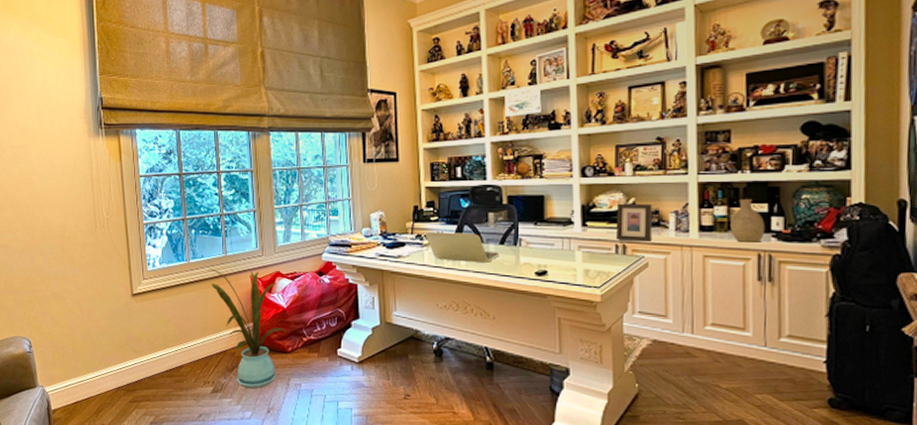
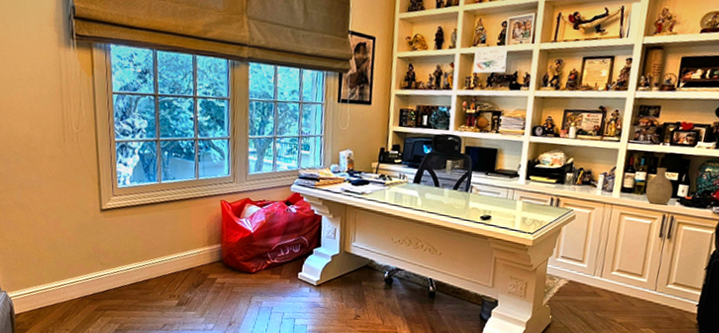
house plant: present [209,269,286,389] -> none [180,190,252,304]
laptop: present [425,232,500,263] -> none [388,173,452,205]
picture frame: present [617,203,652,243] -> none [553,161,587,198]

